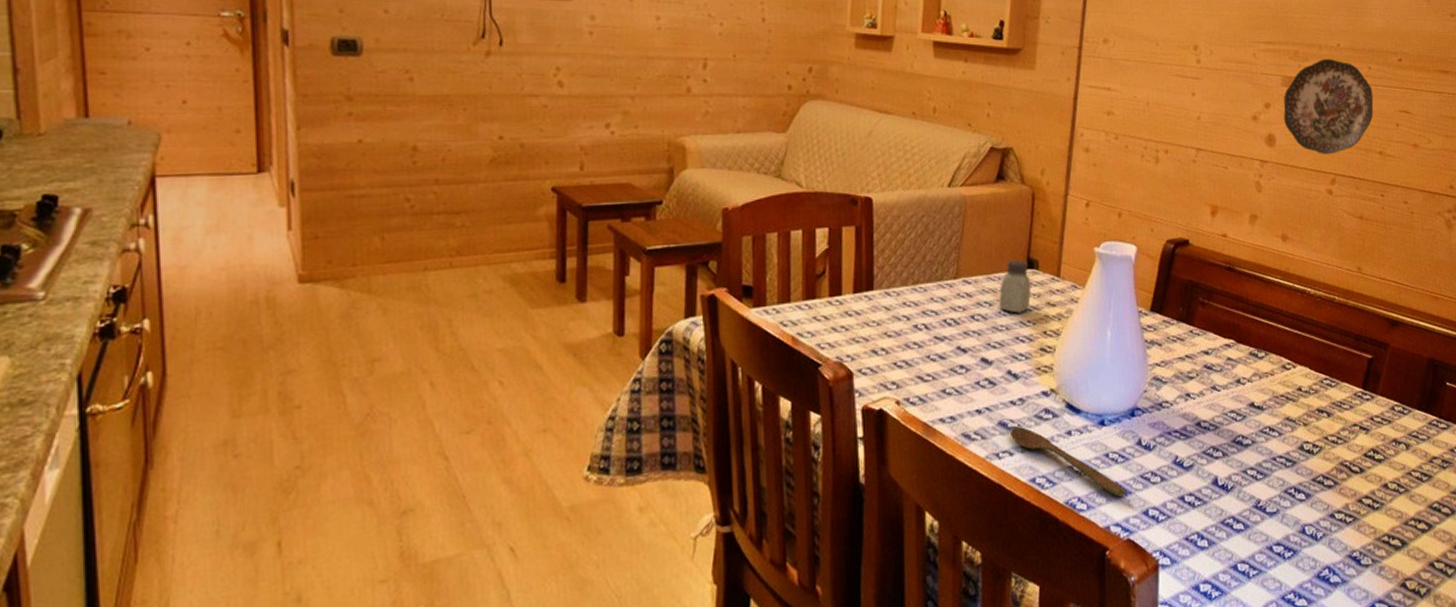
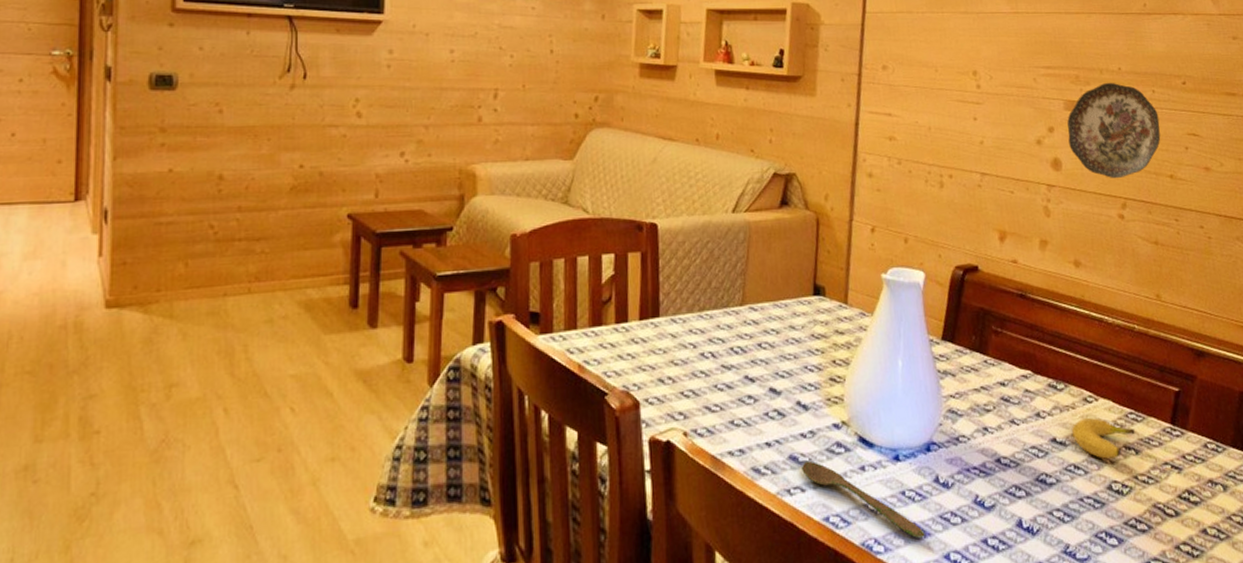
saltshaker: present [999,259,1032,313] -> none [786,286,819,342]
fruit: none [1268,383,1328,422] -> present [1071,418,1135,459]

